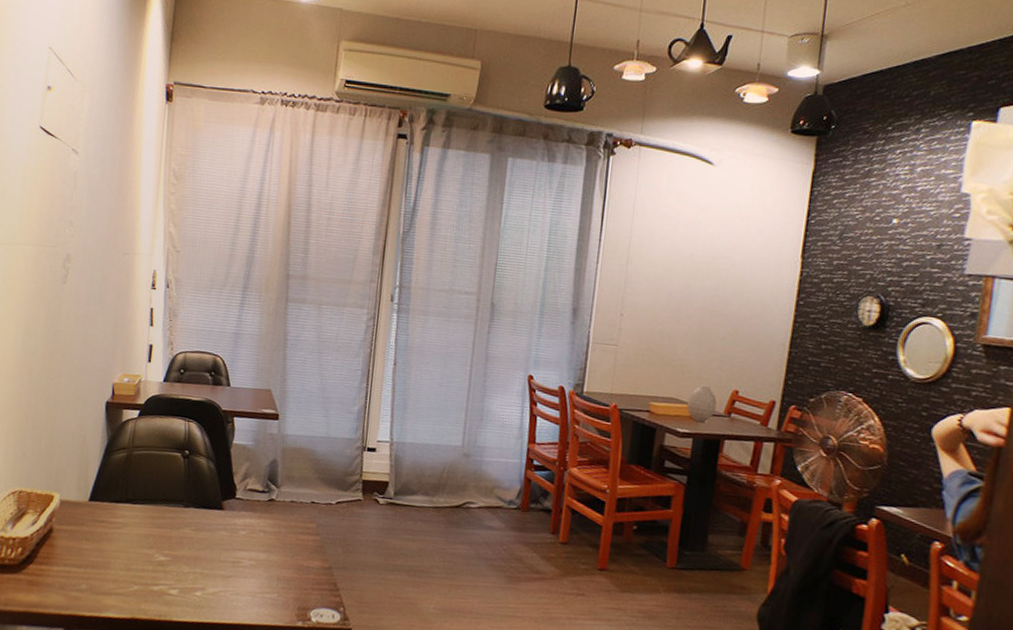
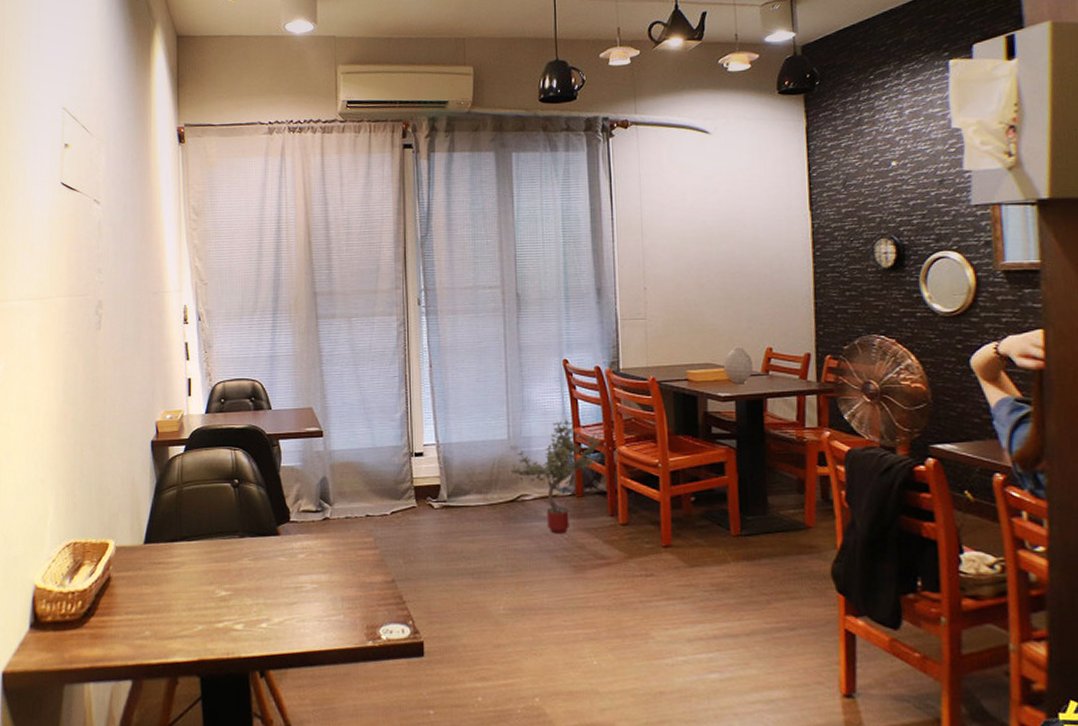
potted tree: none [460,435,554,545] -> present [510,420,601,534]

